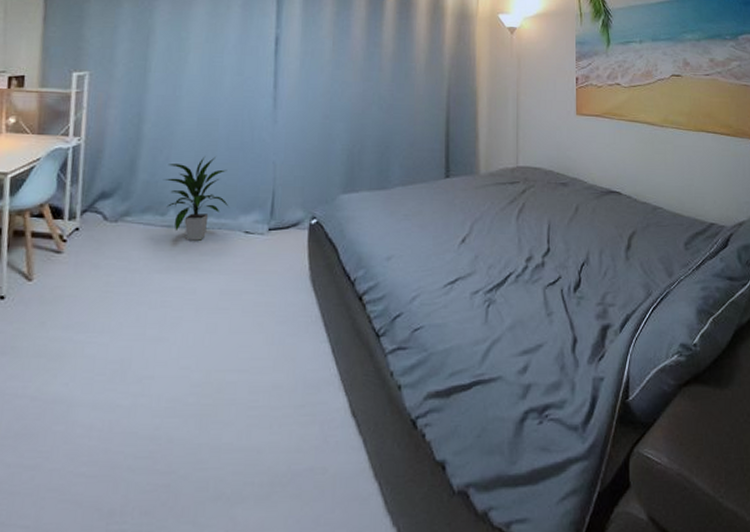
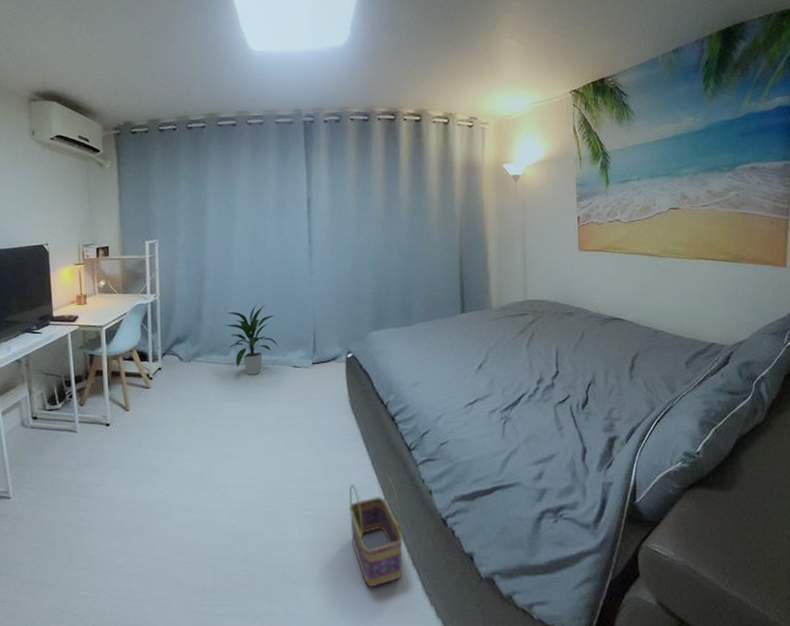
basket: none [302,366,364,505] -> present [349,475,403,588]

